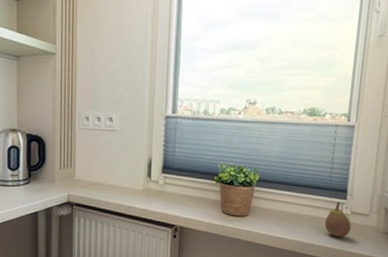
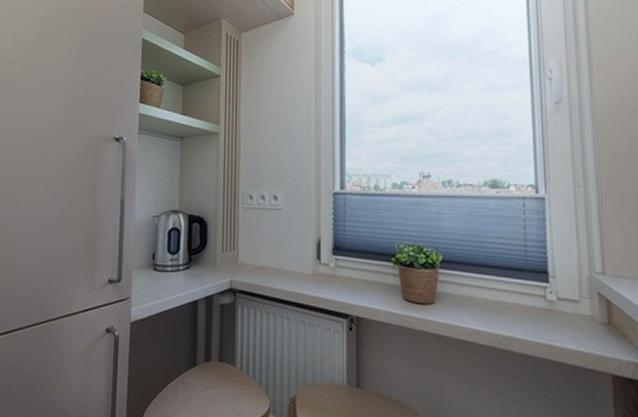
fruit: present [324,201,351,237] -> none [526,284,560,329]

